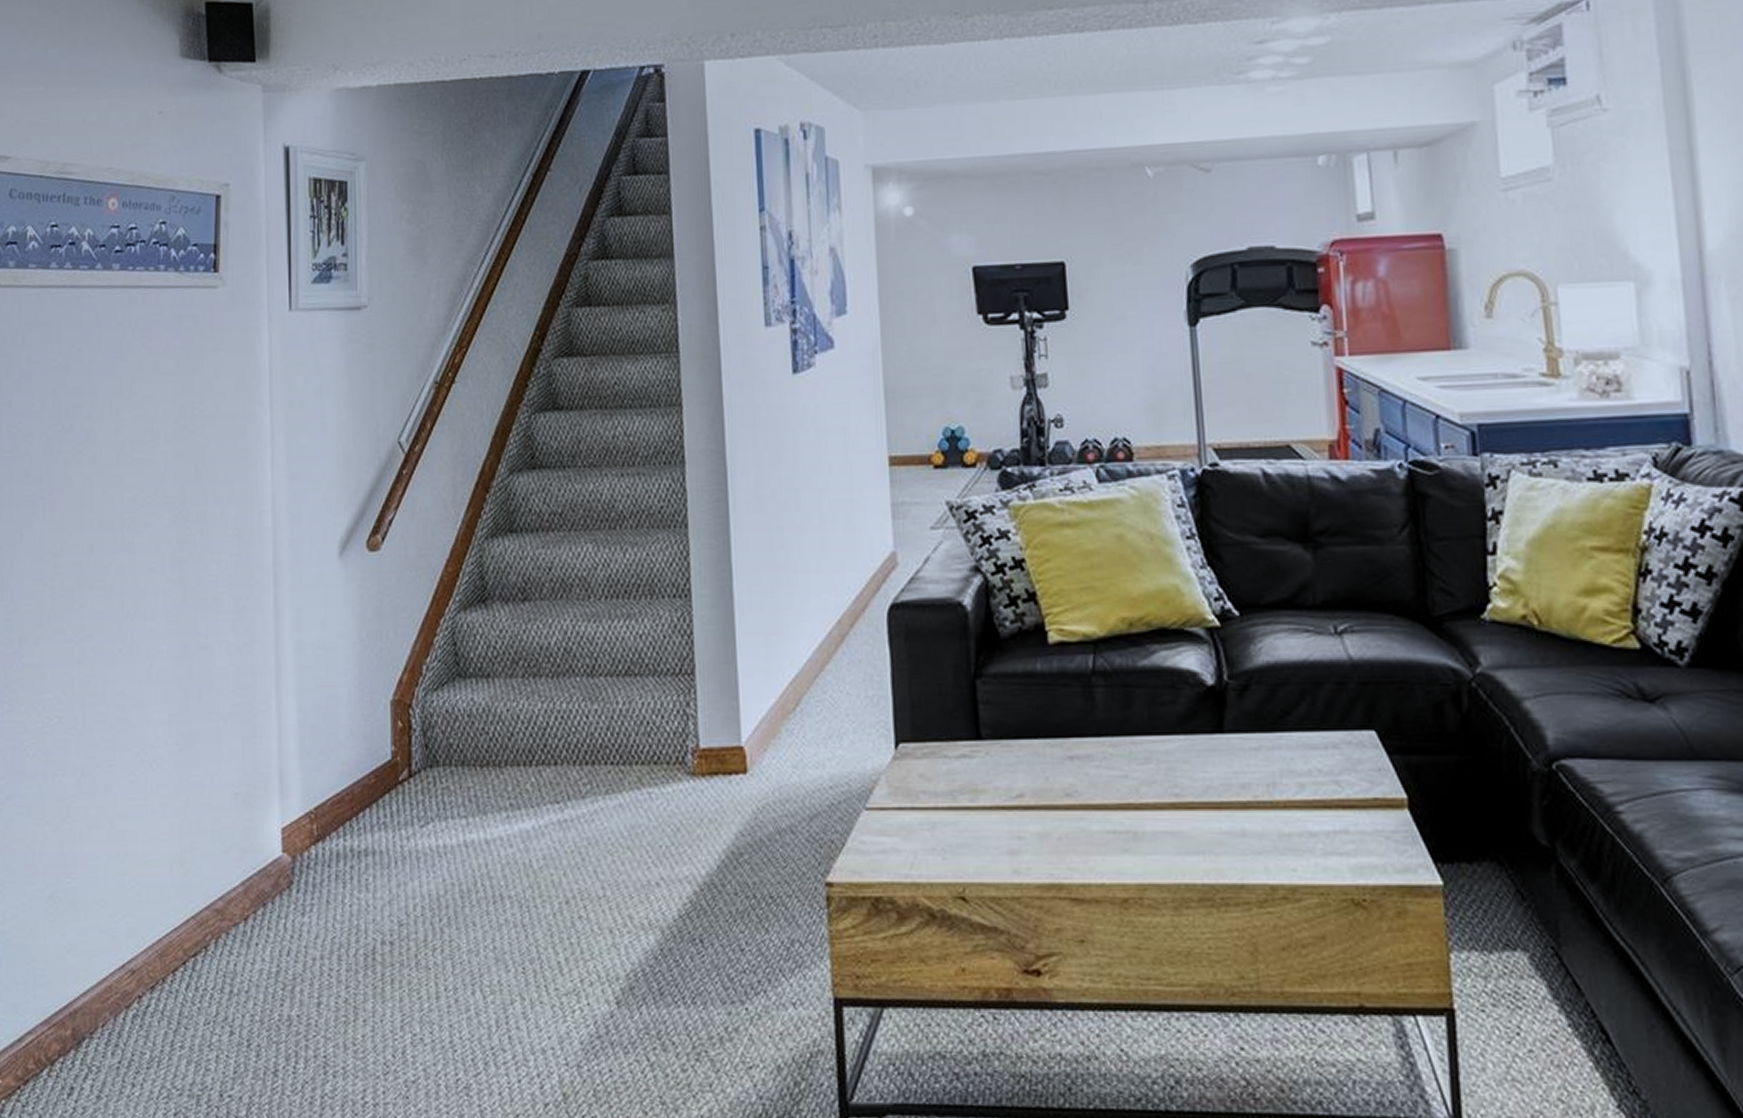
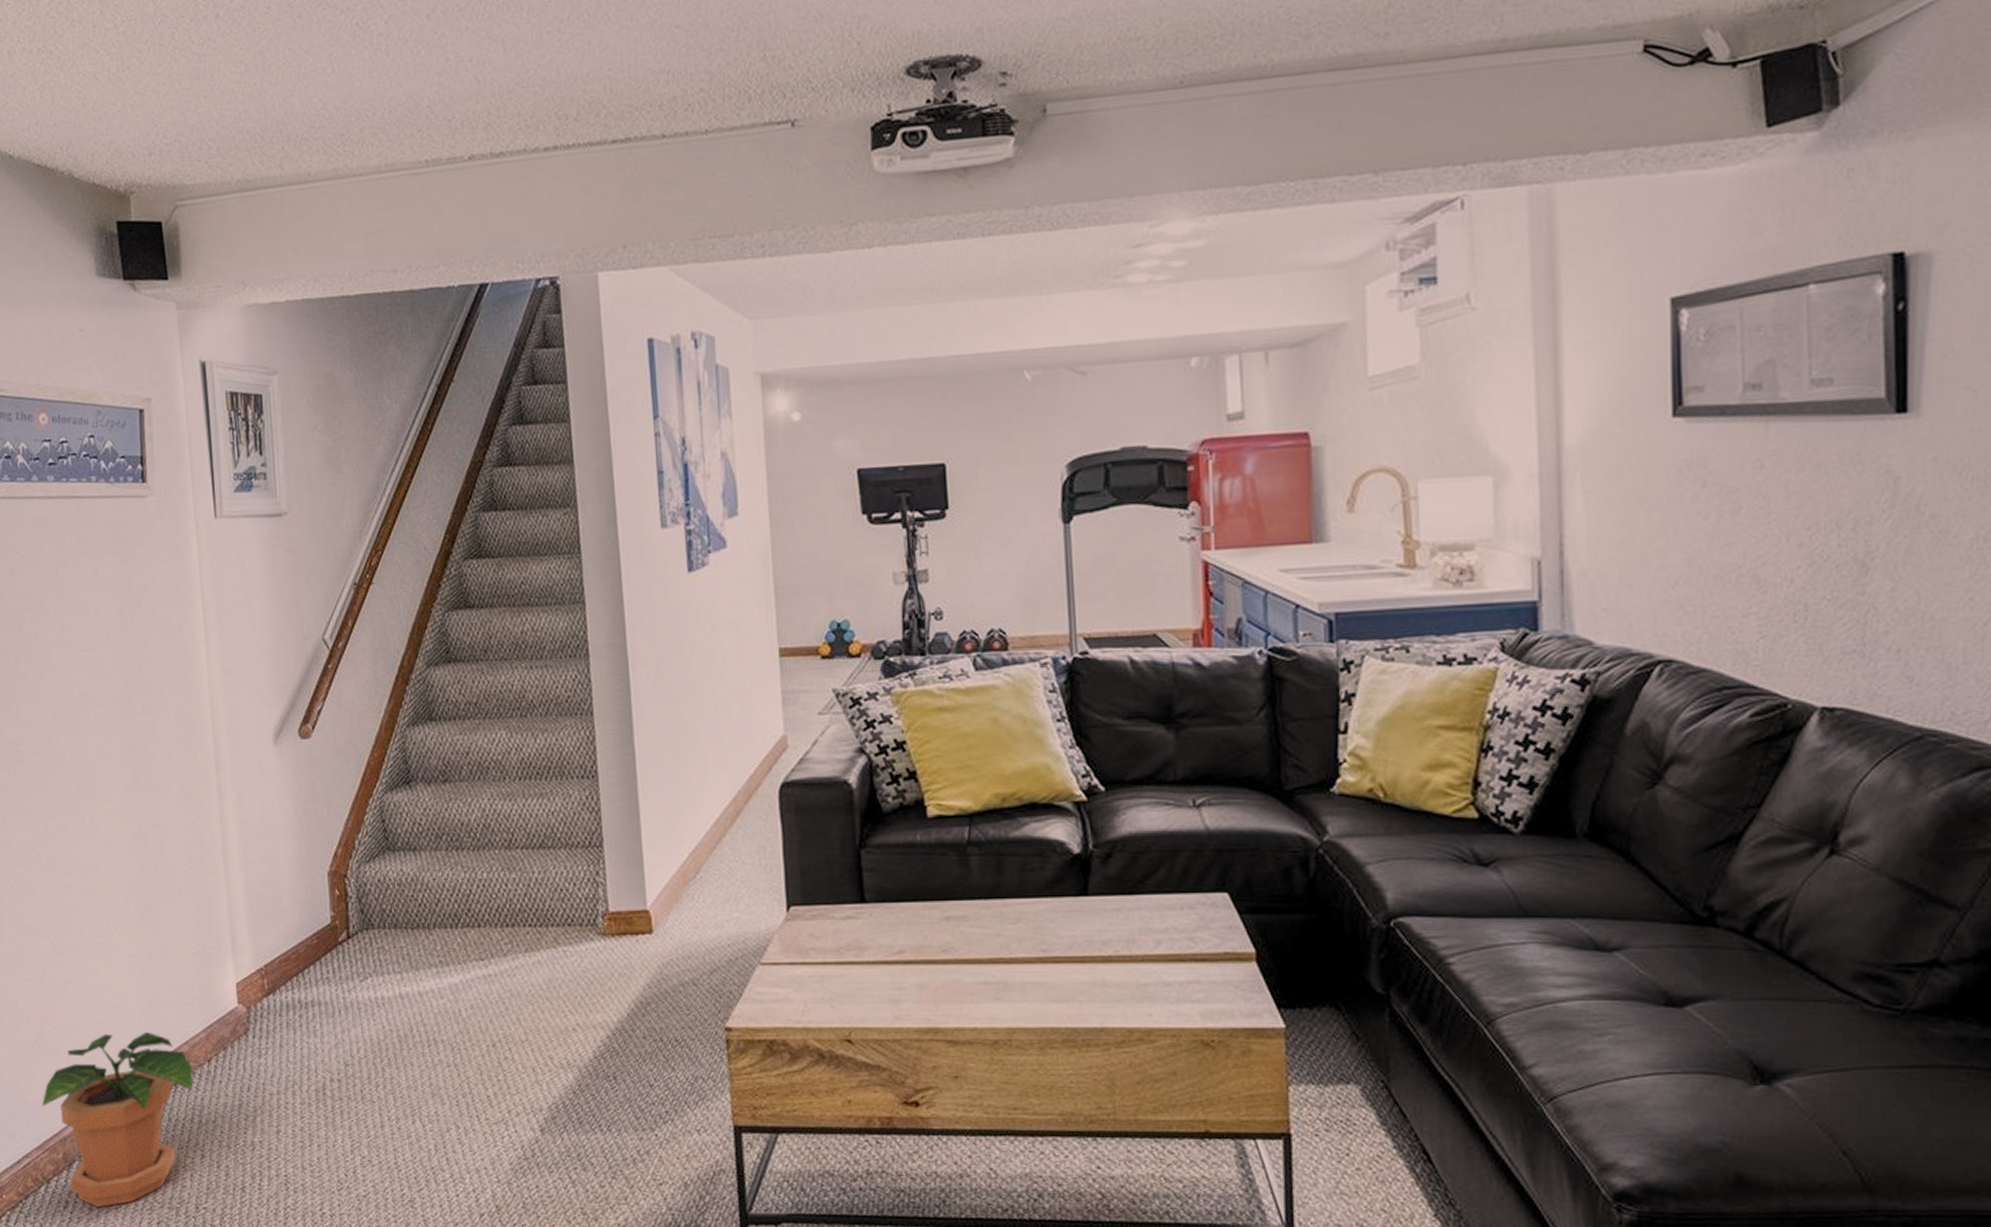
potted plant: none [52,884,226,1095] -> present [41,1031,193,1208]

